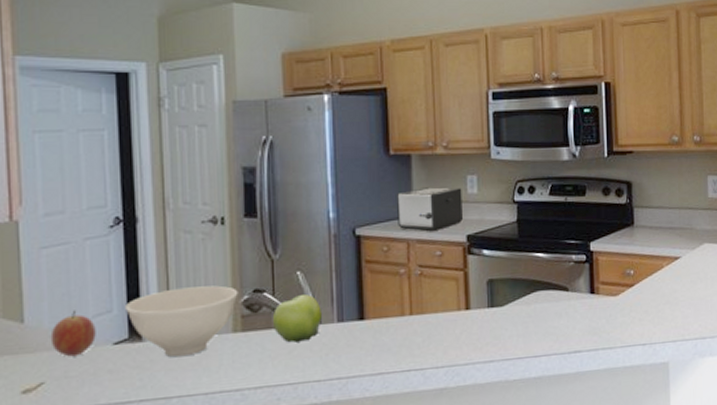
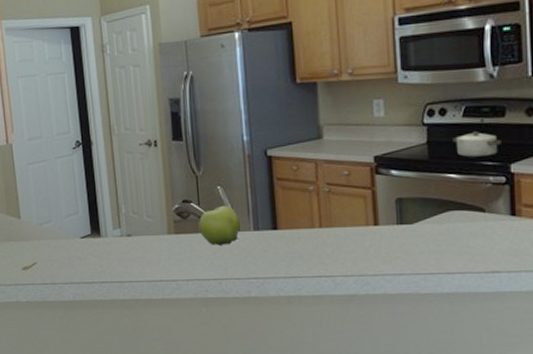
fruit: present [50,310,96,357] -> none [38,211,69,246]
bowl: present [125,285,238,358] -> none [87,196,171,251]
toaster: present [396,187,464,232] -> none [303,111,371,153]
cooking pot: none [540,209,582,237] -> present [452,131,501,158]

